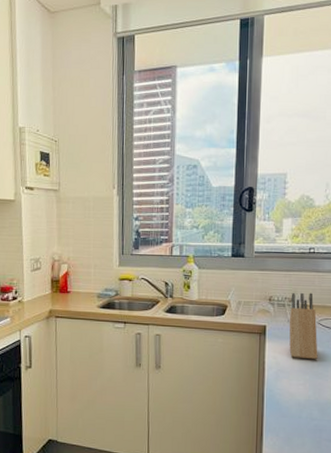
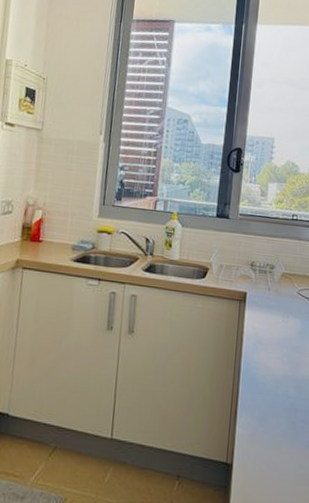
knife block: present [289,292,318,360] -> none [268,260,297,332]

